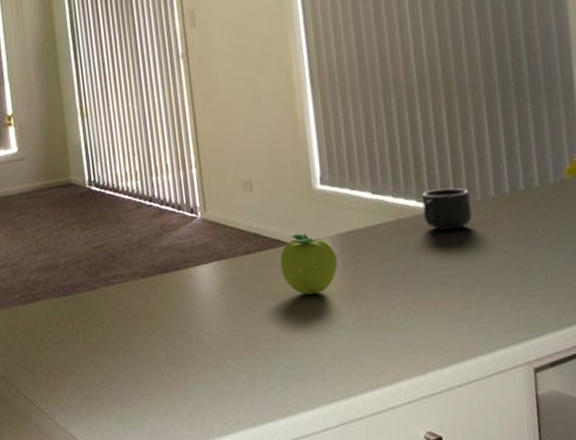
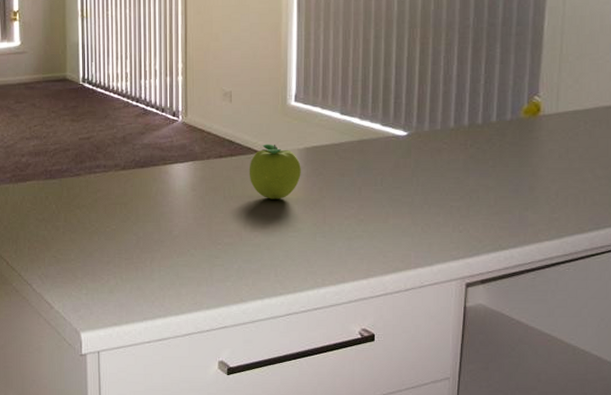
mug: present [421,188,472,231] -> none [385,116,431,154]

